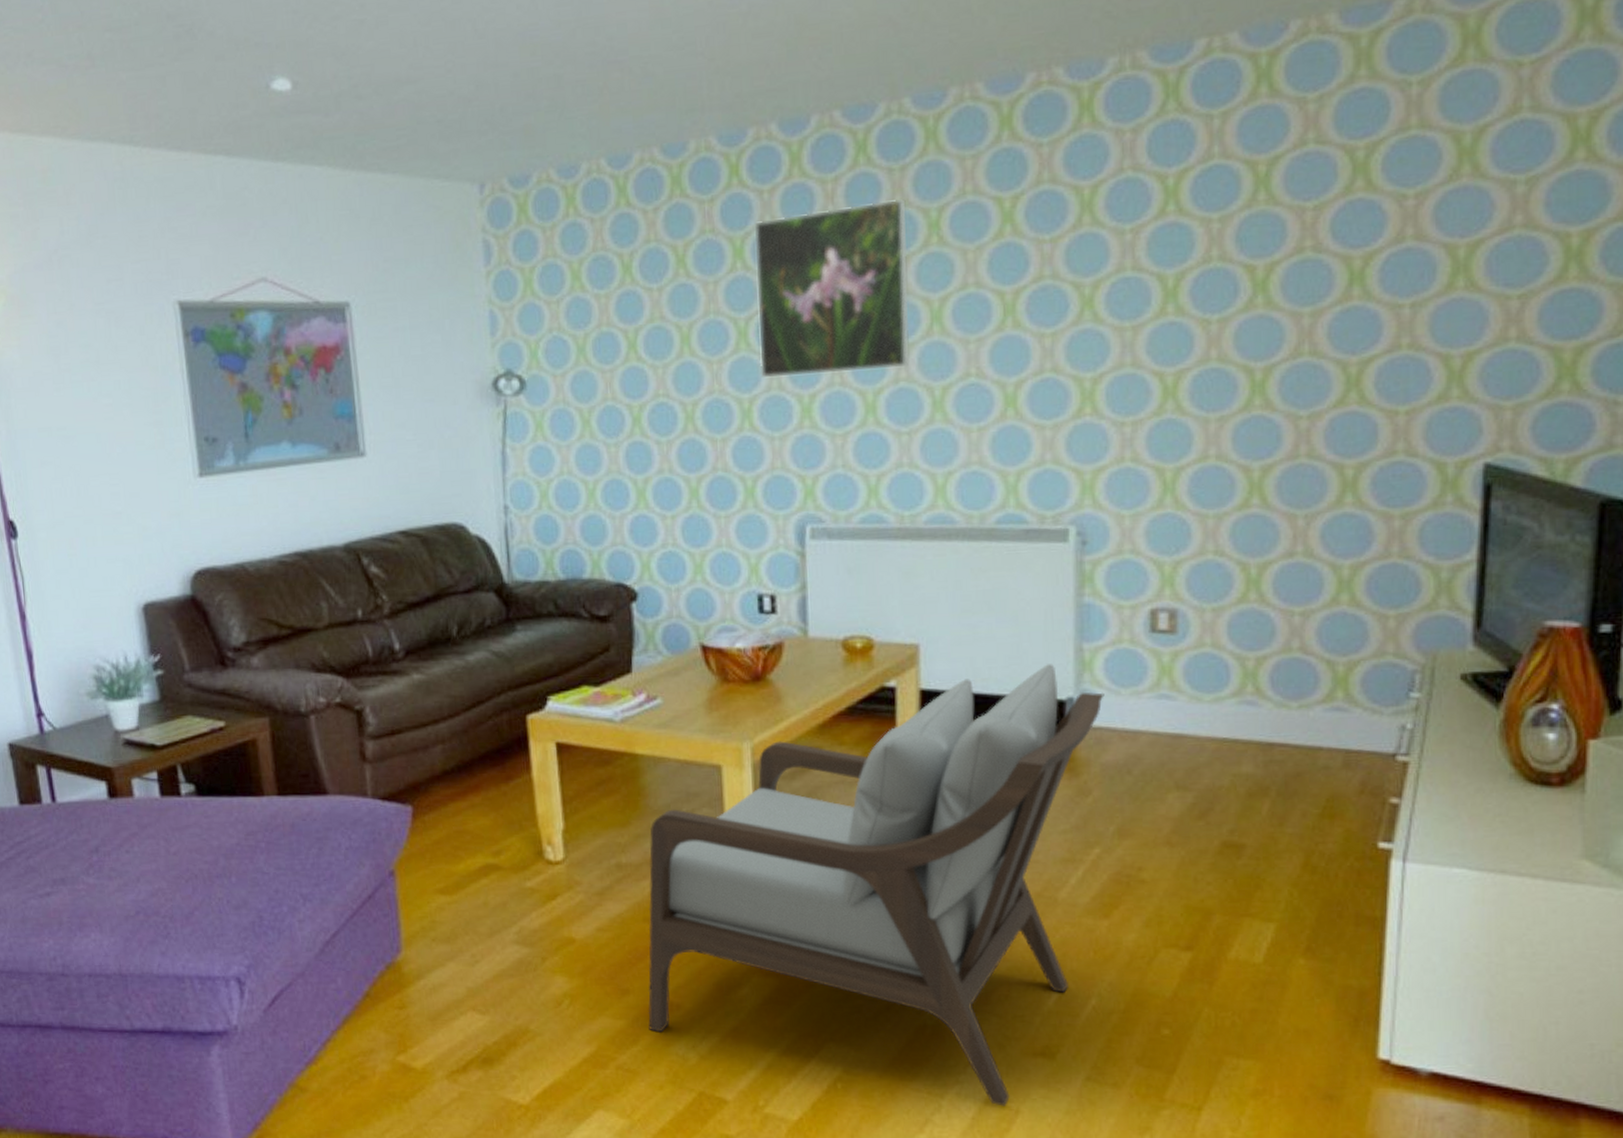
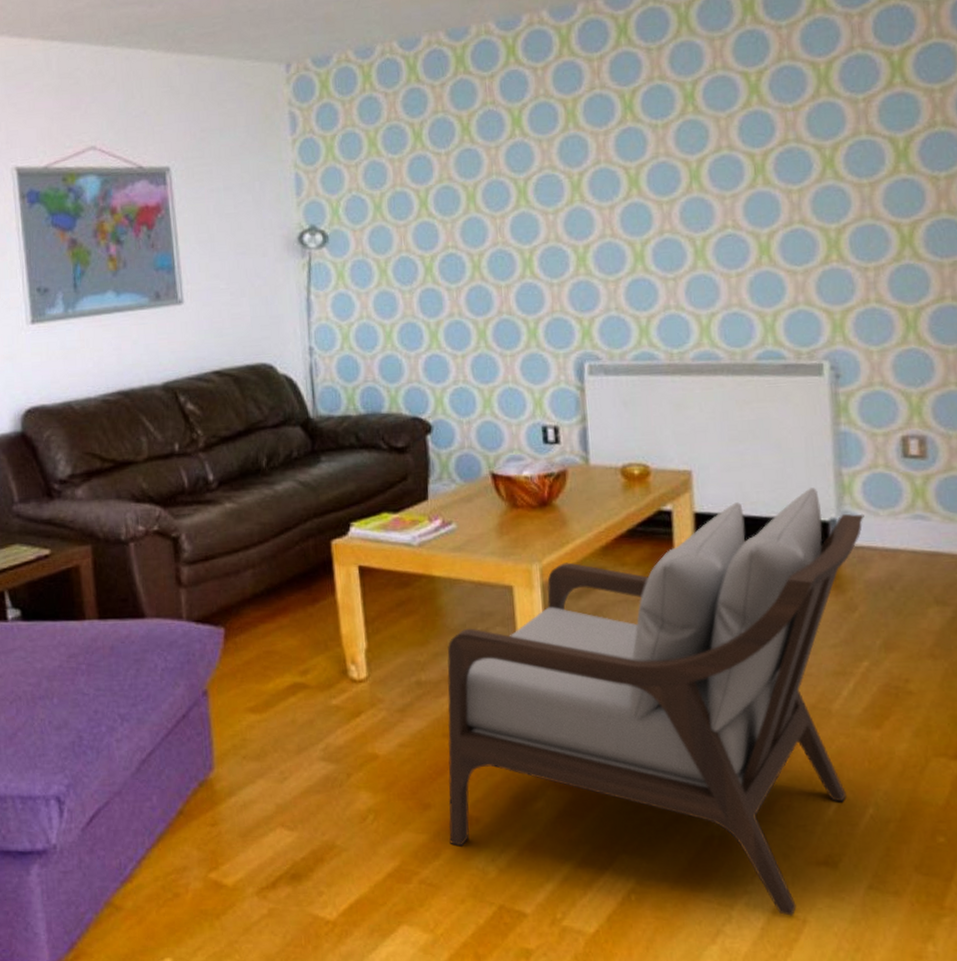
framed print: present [755,198,911,378] -> none [531,73,673,231]

